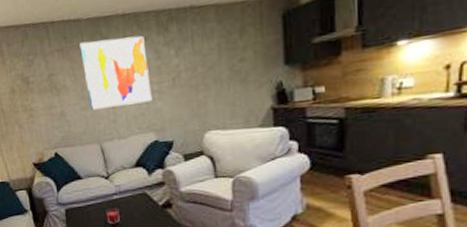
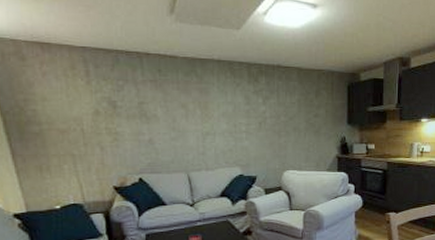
wall art: present [79,35,152,111] -> none [174,78,240,142]

